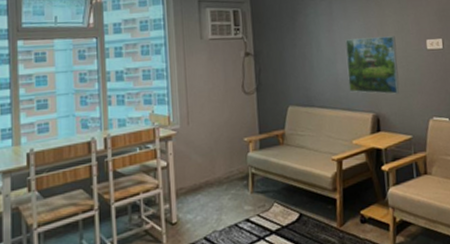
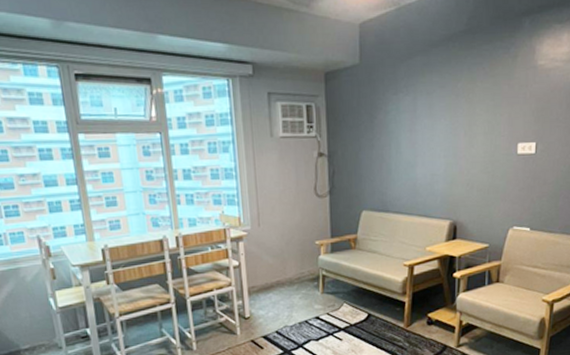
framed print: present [345,36,400,94] -> none [427,138,484,202]

